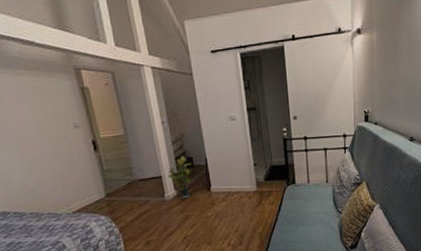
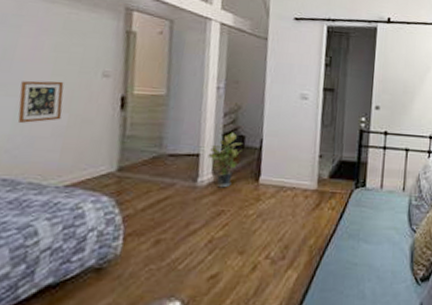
picture frame: none [19,136,55,173] -> present [17,80,64,124]

